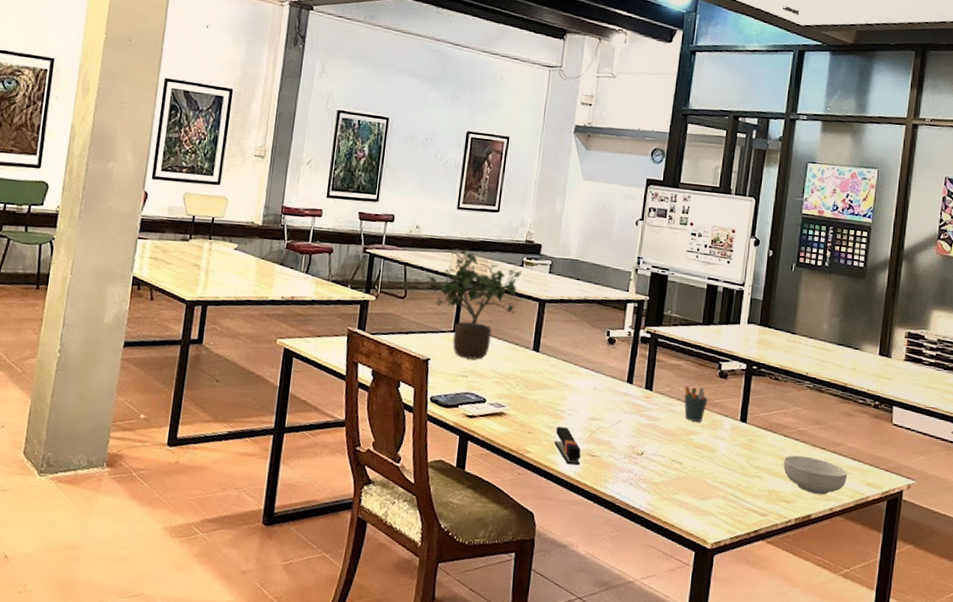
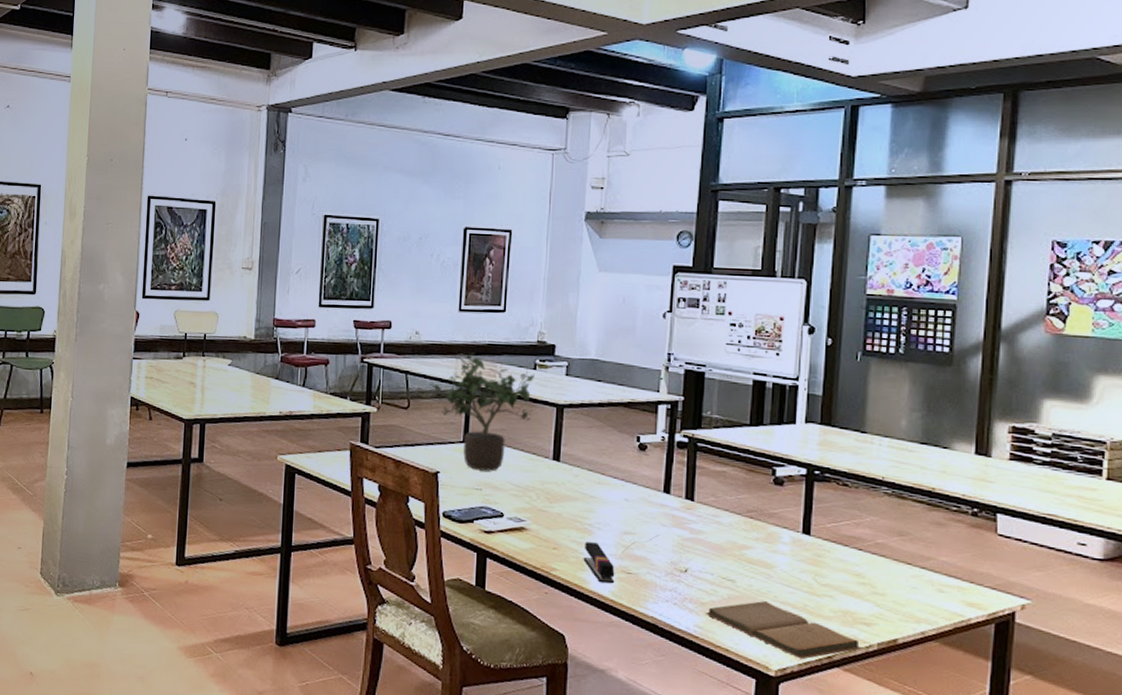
book: none [656,481,782,534] -> present [705,601,861,660]
pen holder: present [684,385,708,422] -> none [732,494,762,535]
cereal bowl: present [783,455,847,495] -> none [859,571,941,616]

